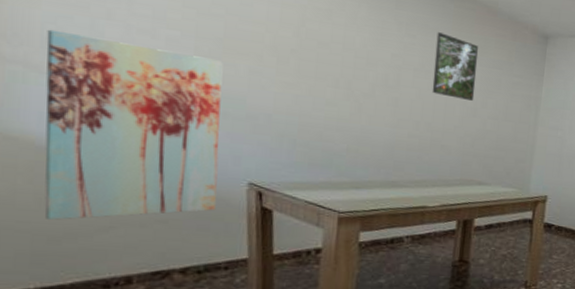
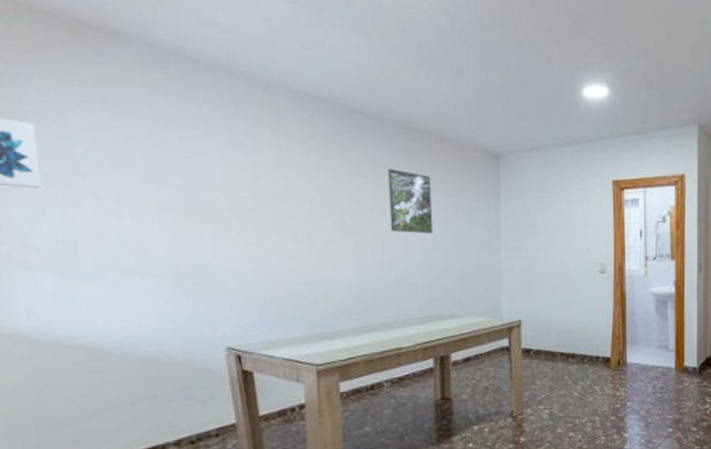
wall art: present [44,29,223,220] -> none [23,225,199,409]

